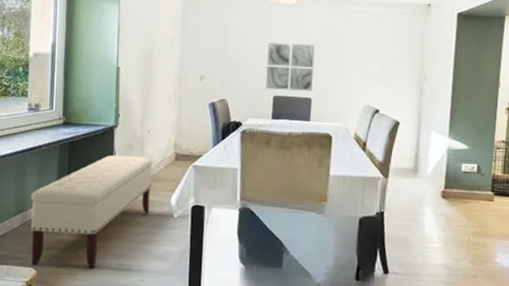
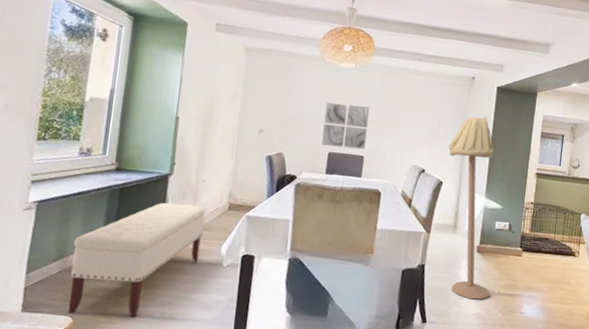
floor lamp: none [404,48,459,249] -> present [449,116,495,300]

